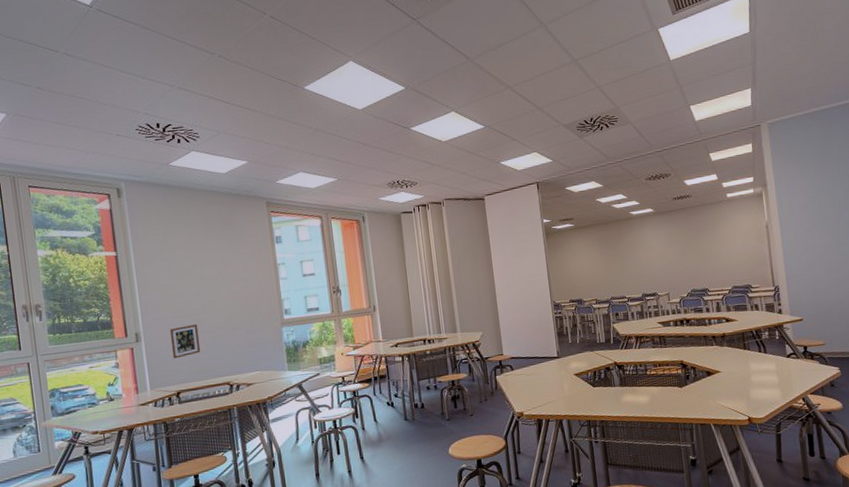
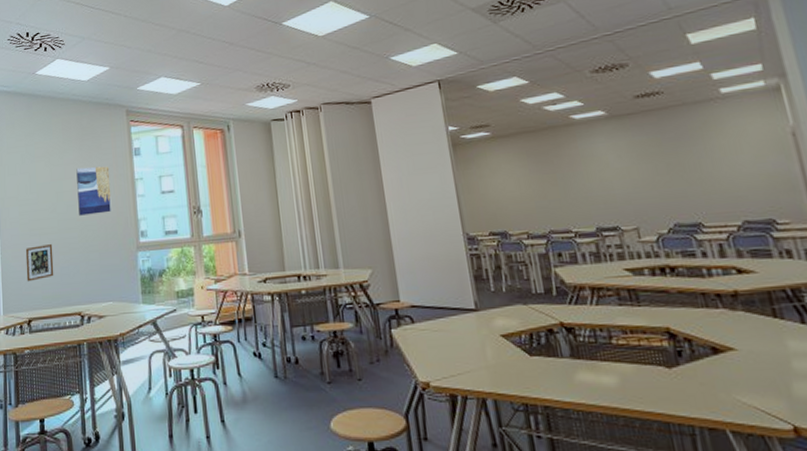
wall art: none [218,252,256,298] -> present [76,166,112,216]

